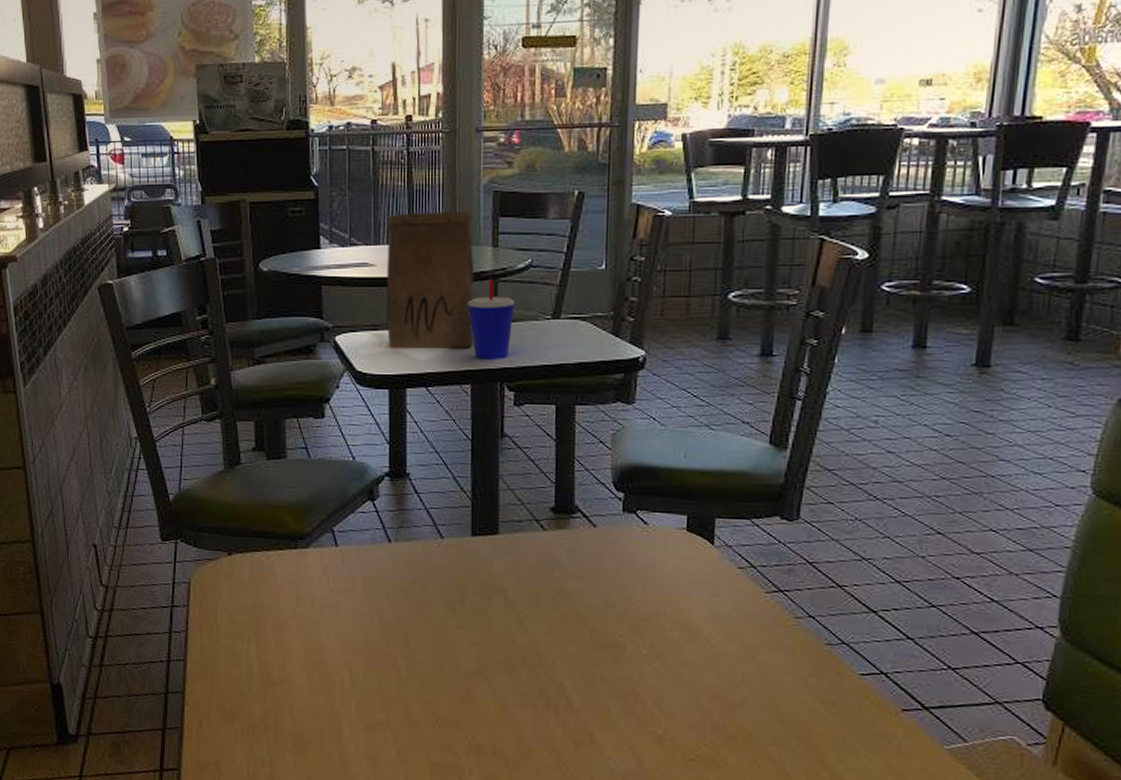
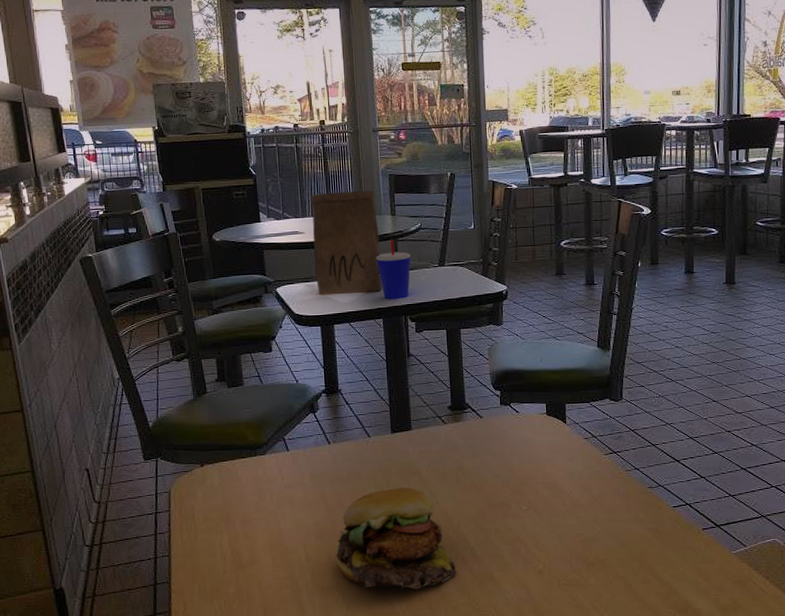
burger: none [387,607,547,741] -> present [334,487,458,590]

